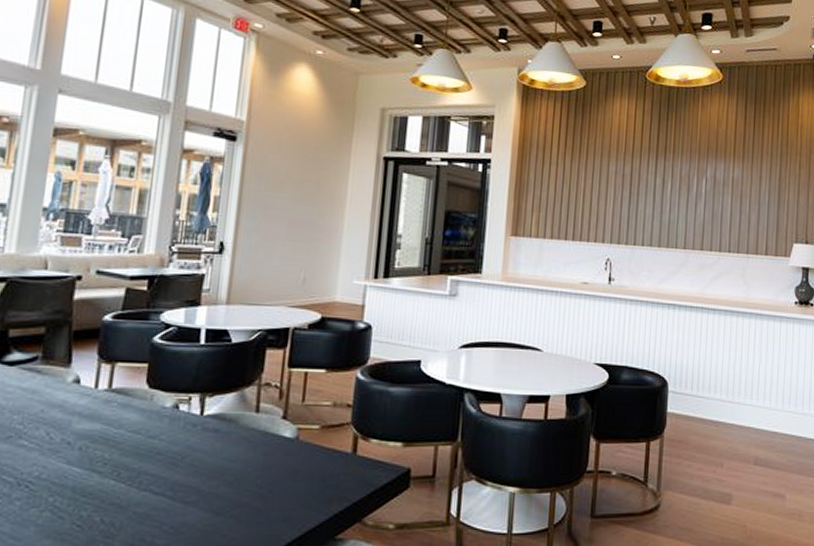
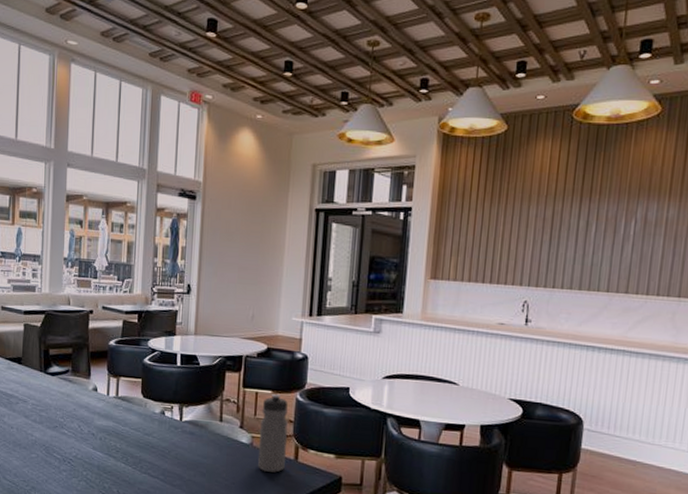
water bottle: none [304,372,346,472] -> present [257,393,288,473]

